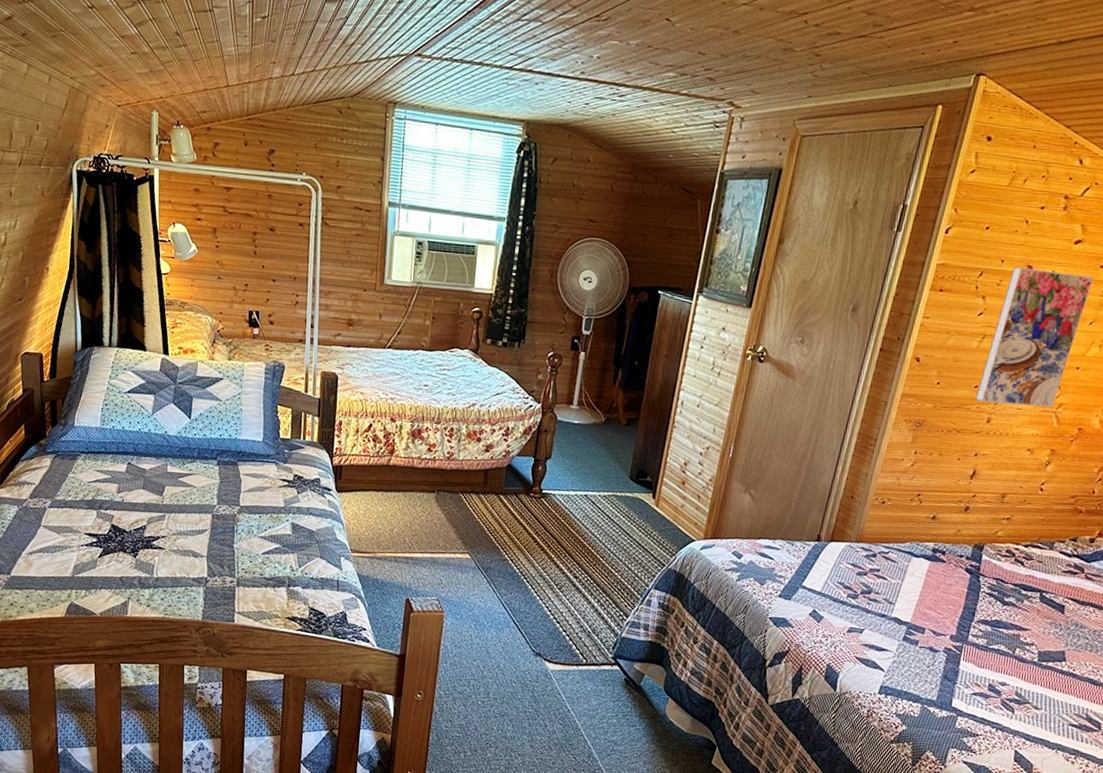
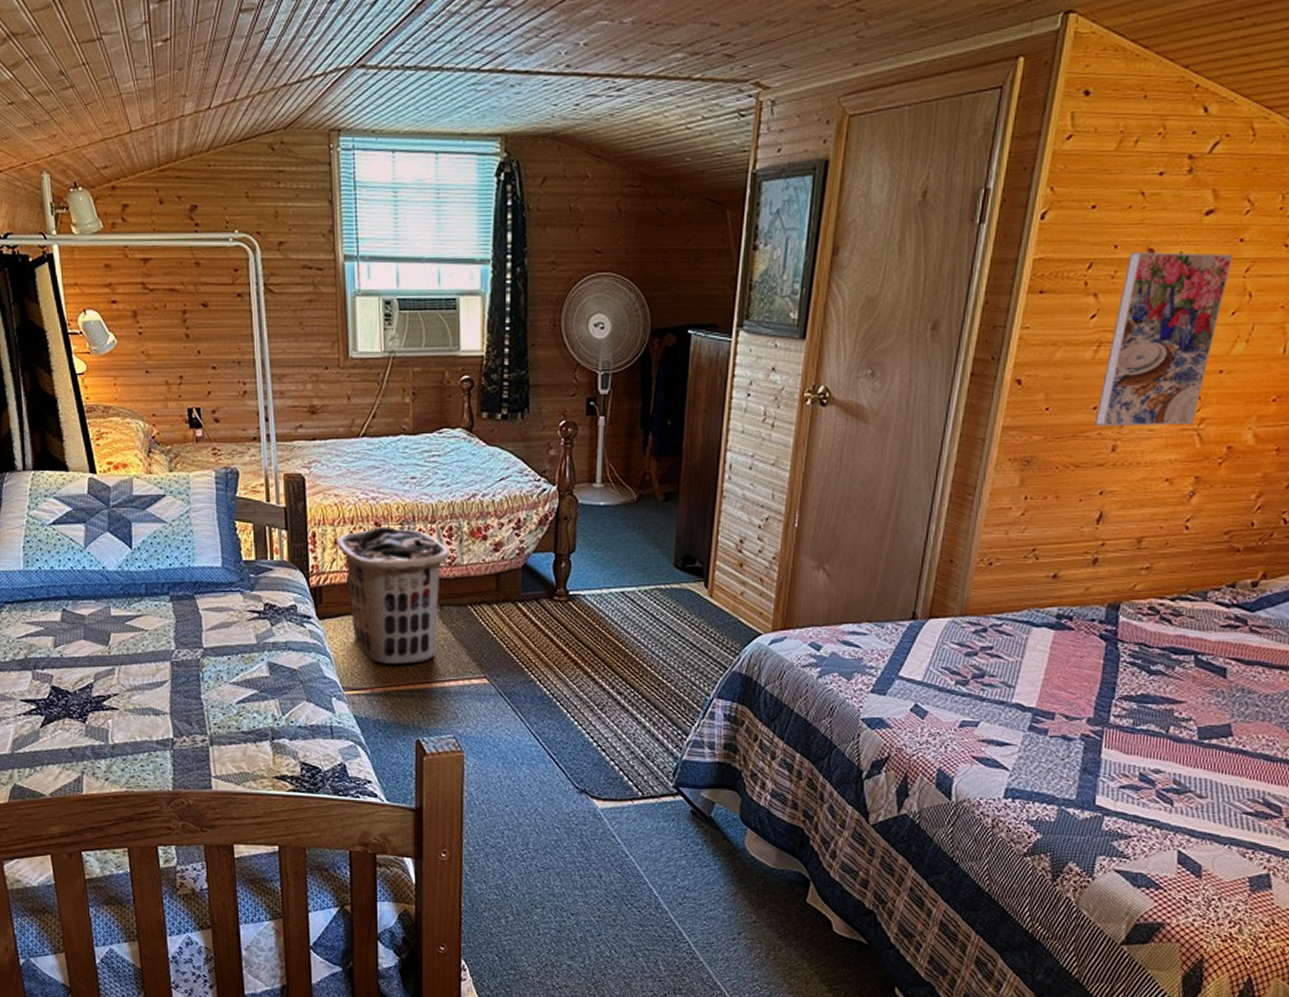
clothes hamper: none [358,422,449,536] -> present [336,527,449,664]

